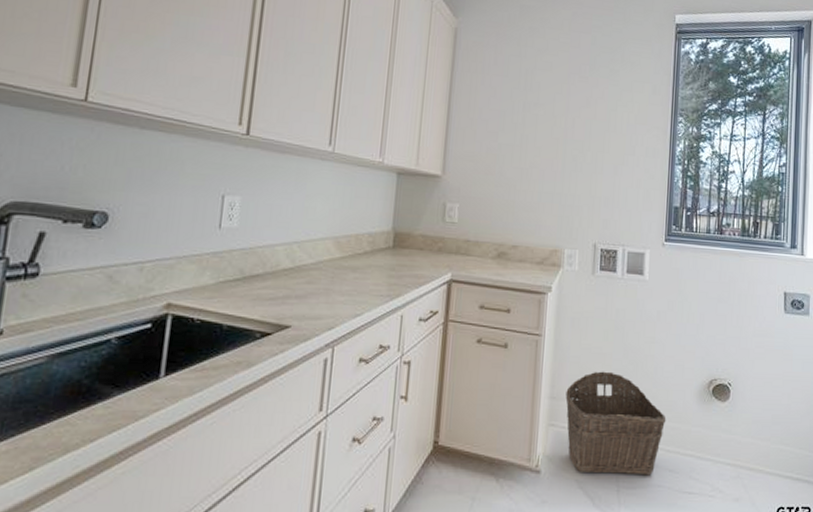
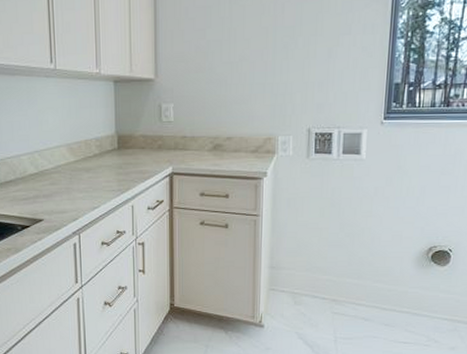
wicker basket: present [565,371,666,476] -> none [284,243,383,329]

